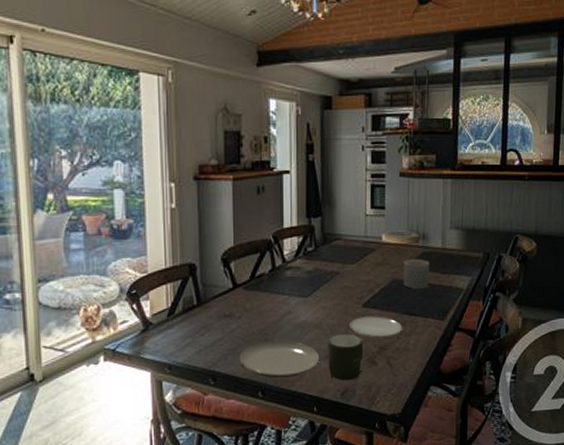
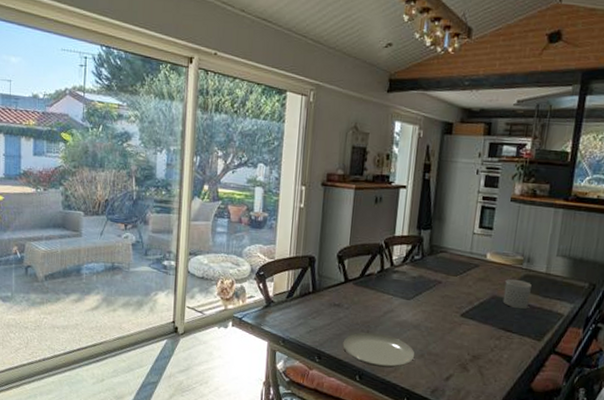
mug: present [328,333,364,382] -> none [421,337,458,382]
plate: present [350,316,403,338] -> none [446,325,498,348]

